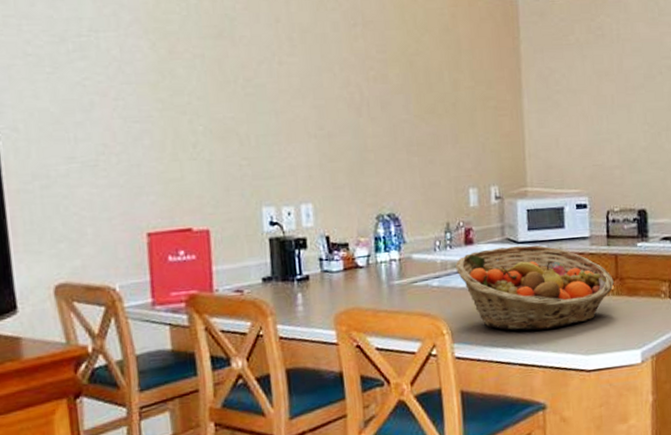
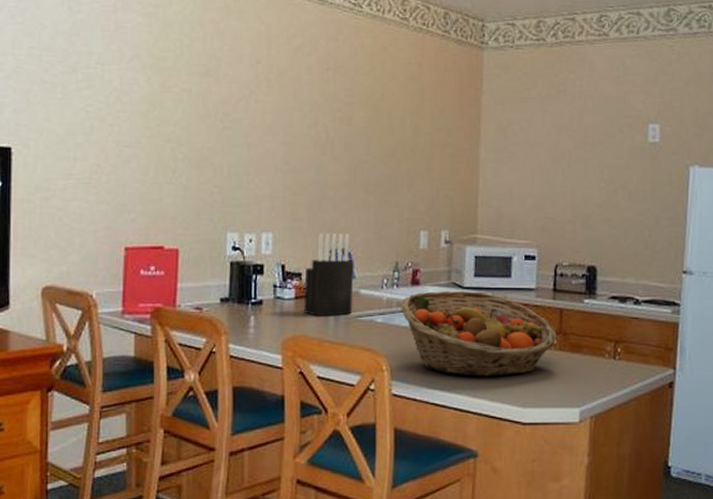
knife block: none [352,197,406,286] -> present [304,233,354,316]

